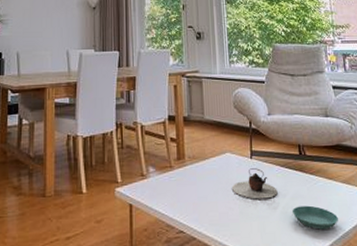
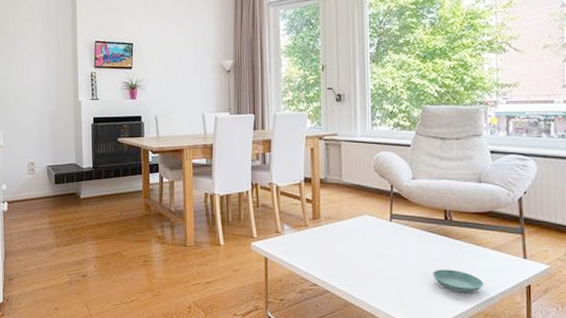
teapot: present [232,168,278,199] -> none [369,231,418,260]

